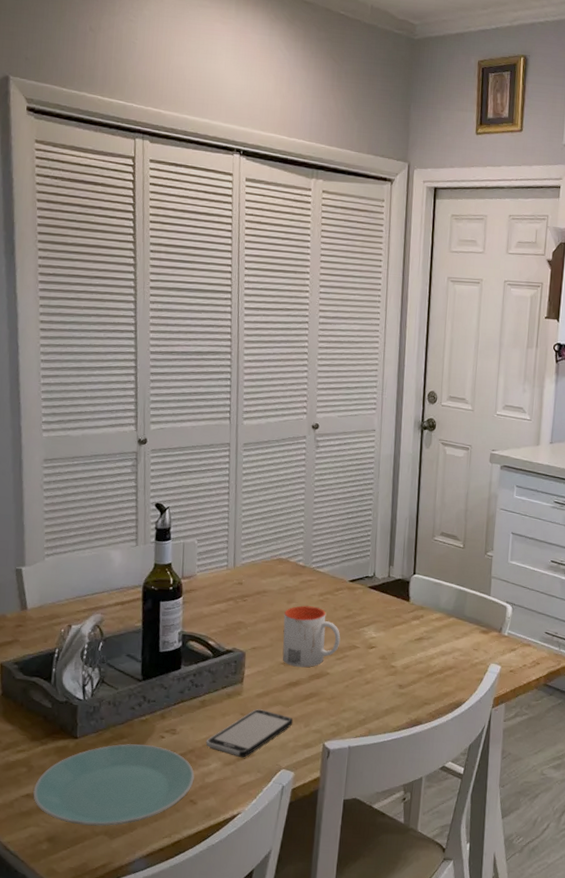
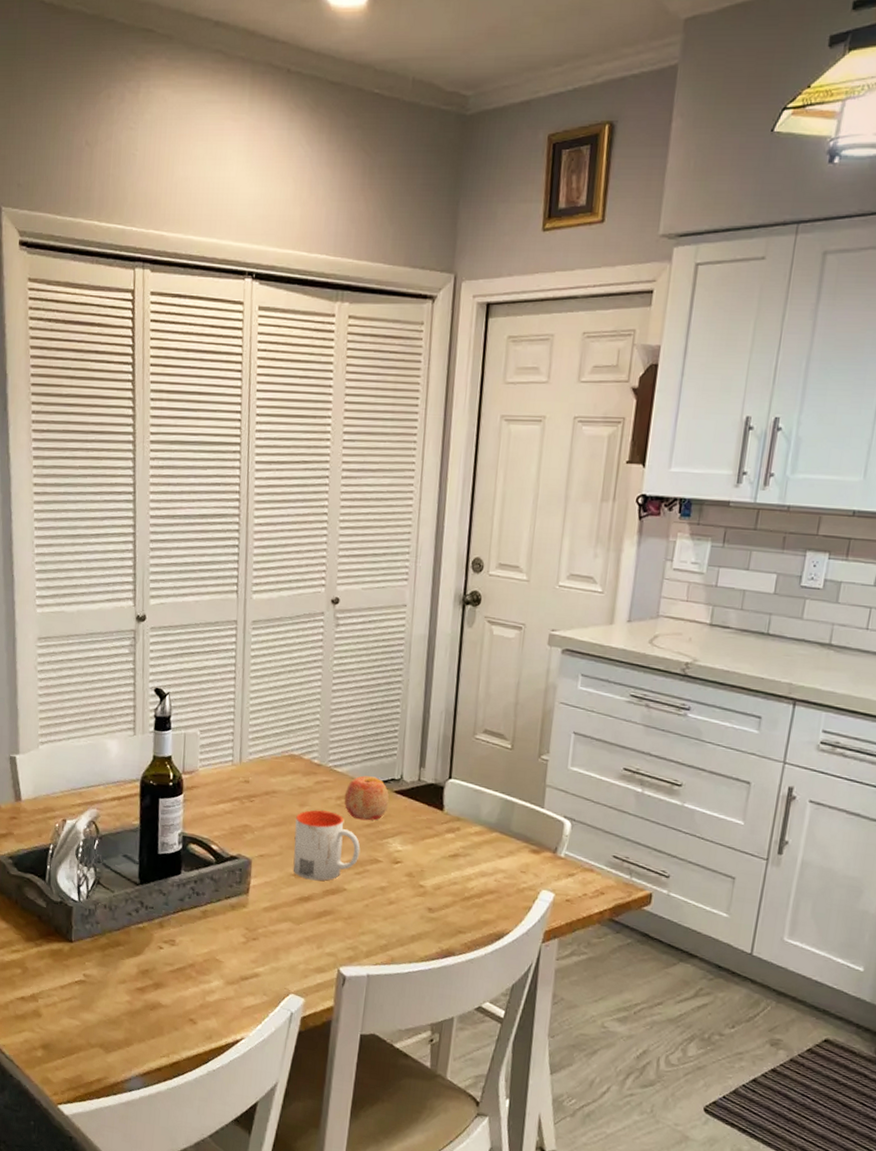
plate: present [33,744,195,826] -> none [28,952,195,1039]
smartphone: present [205,709,294,758] -> none [207,924,305,978]
apple: none [326,574,365,613] -> present [344,775,390,821]

